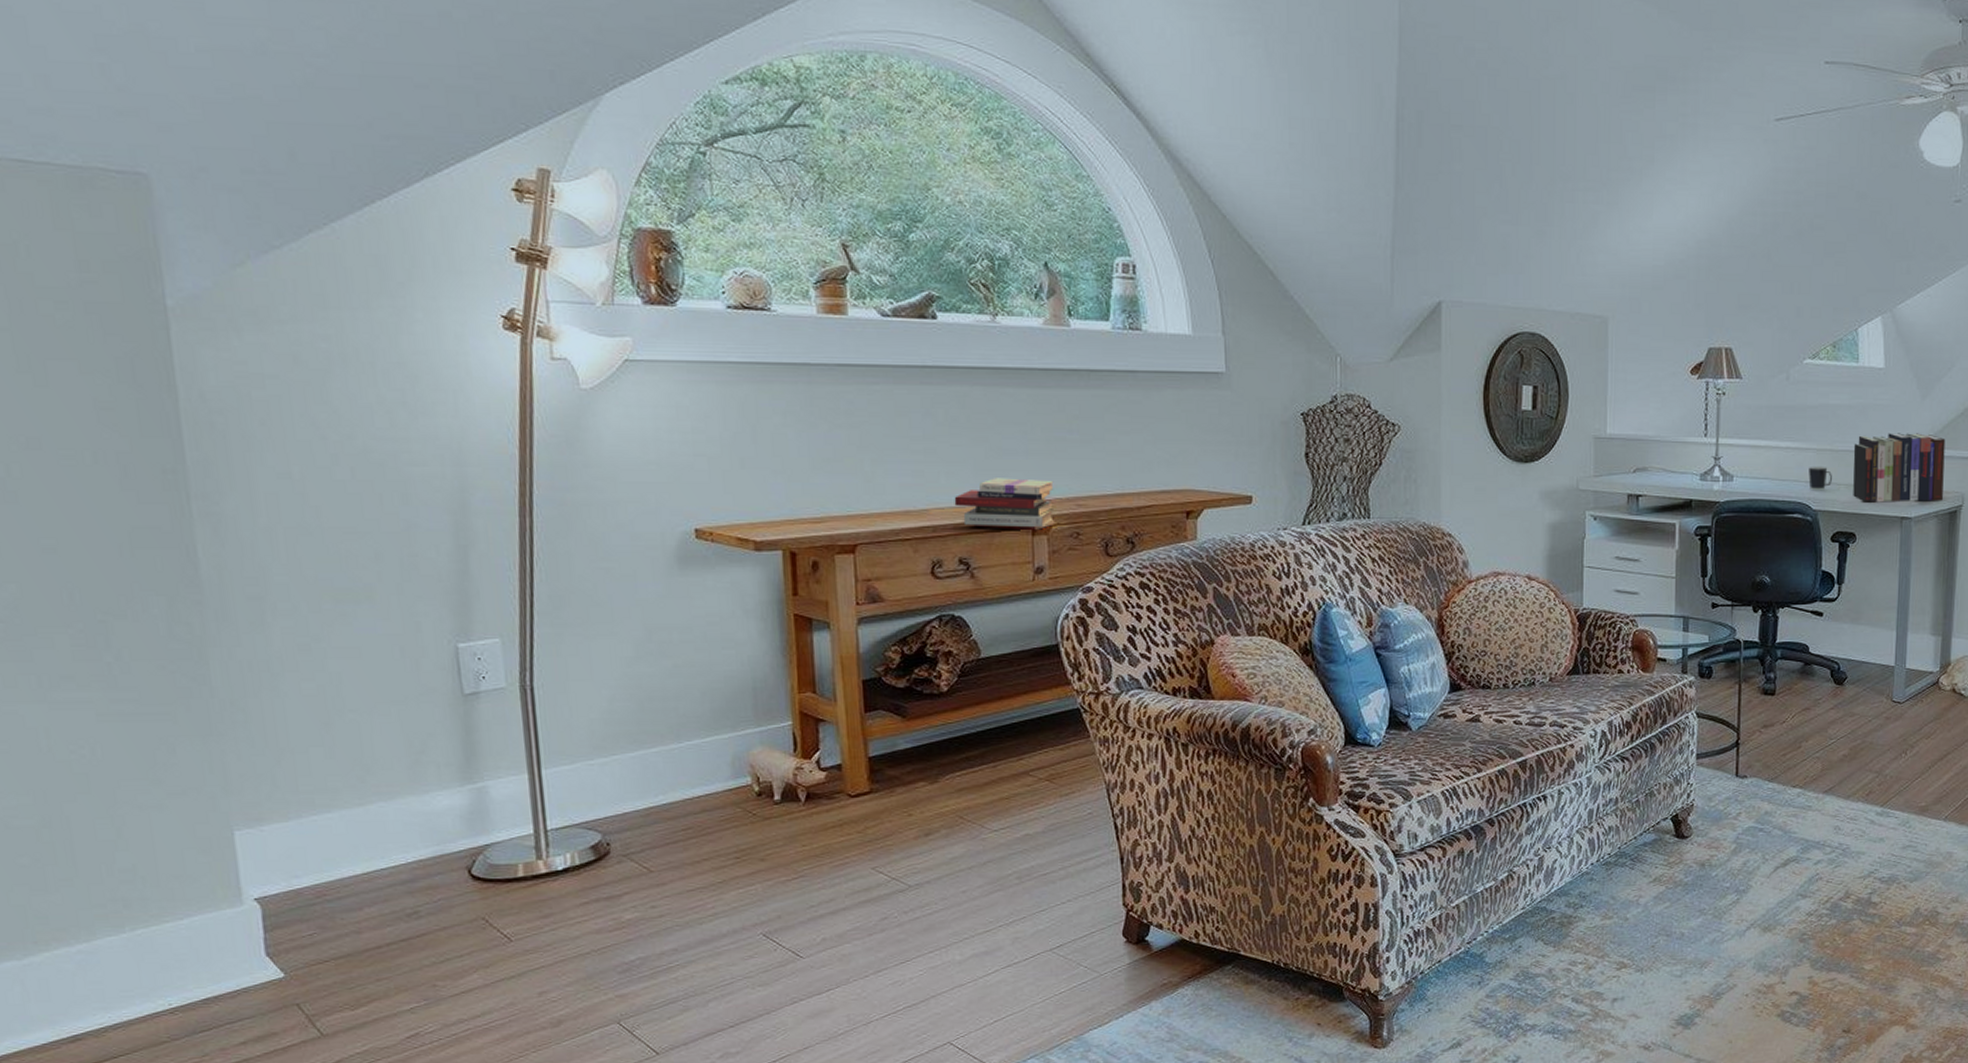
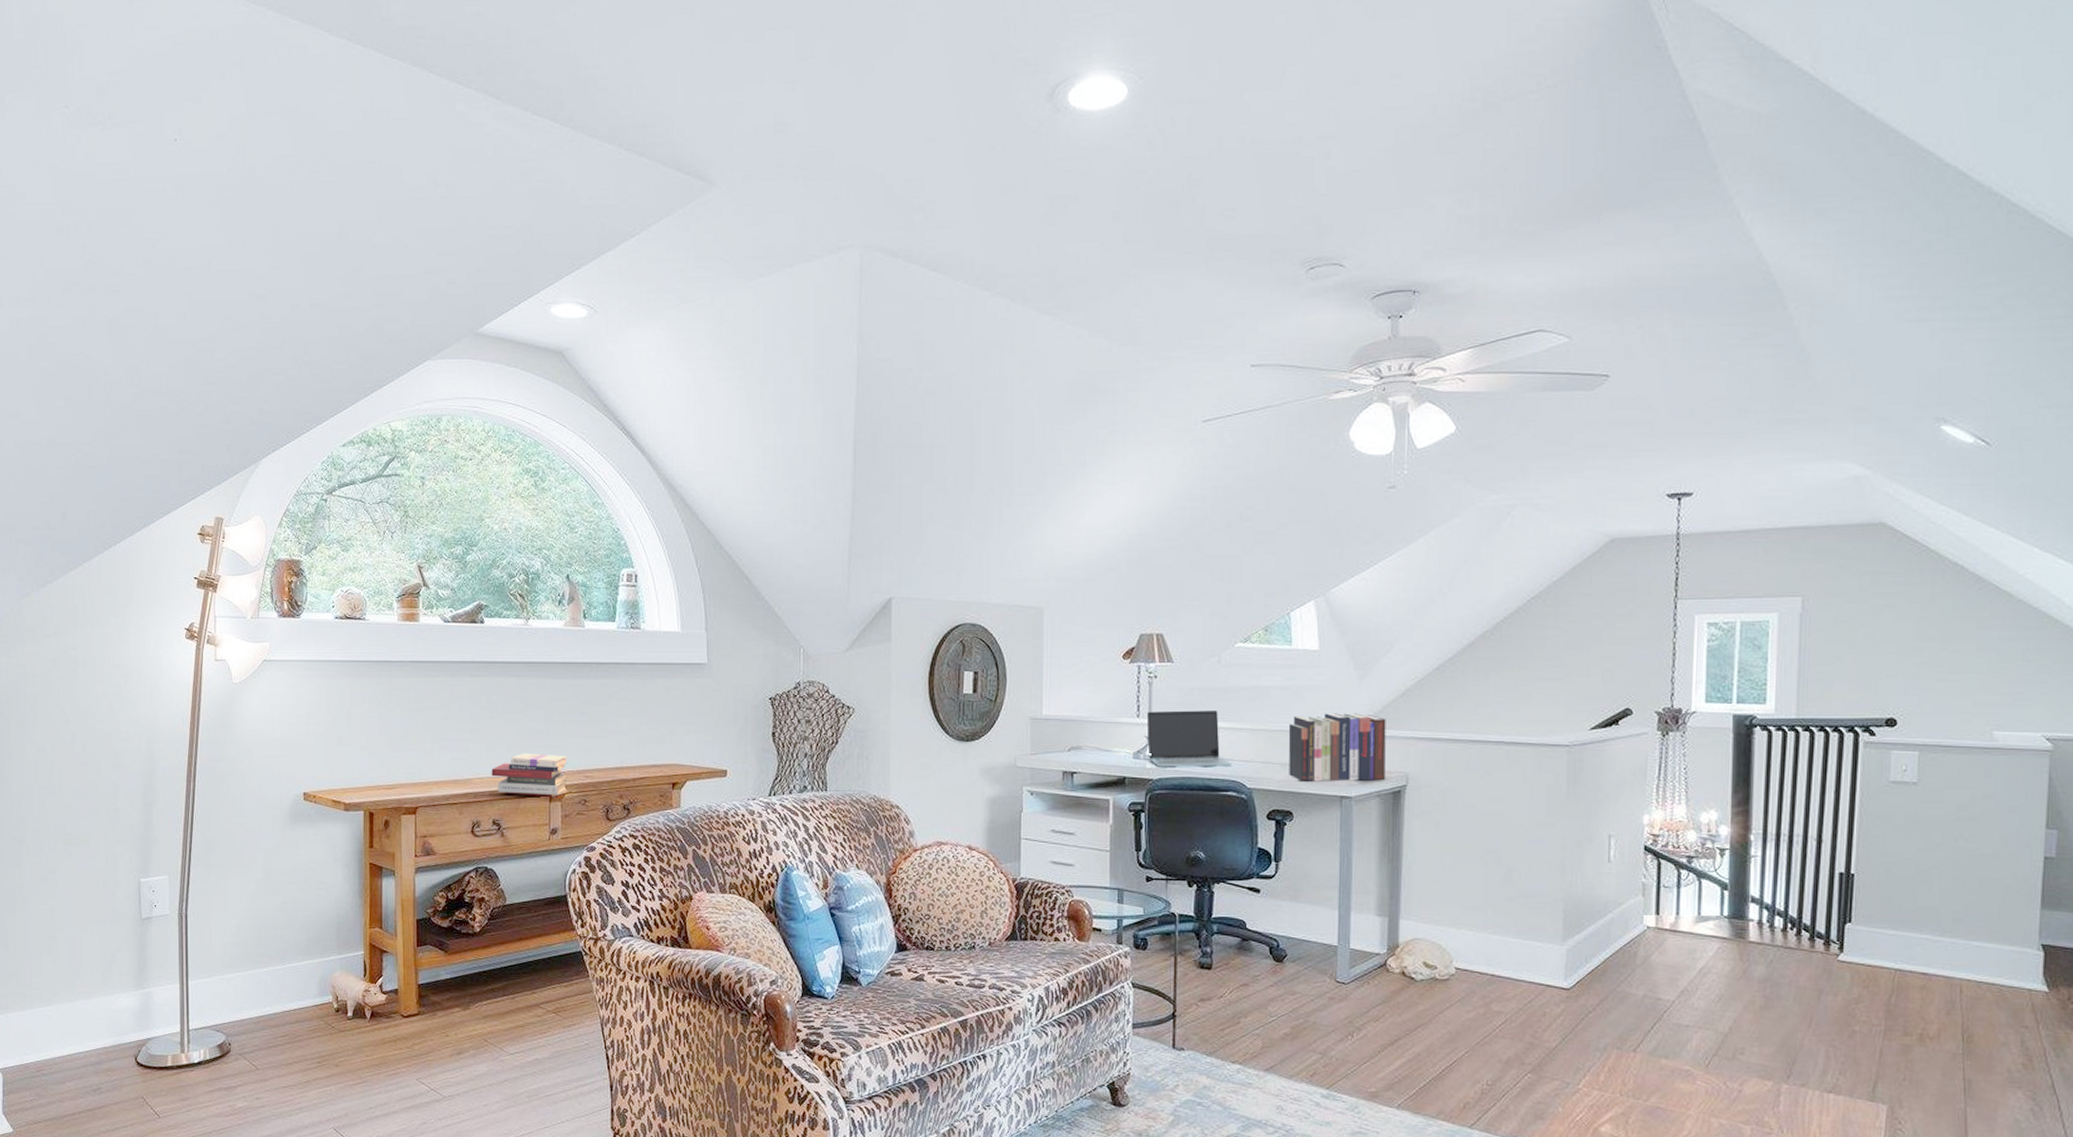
laptop: none [1714,429,1799,489] -> present [1146,710,1232,767]
mug: present [1808,466,1832,491] -> none [1242,745,1267,770]

